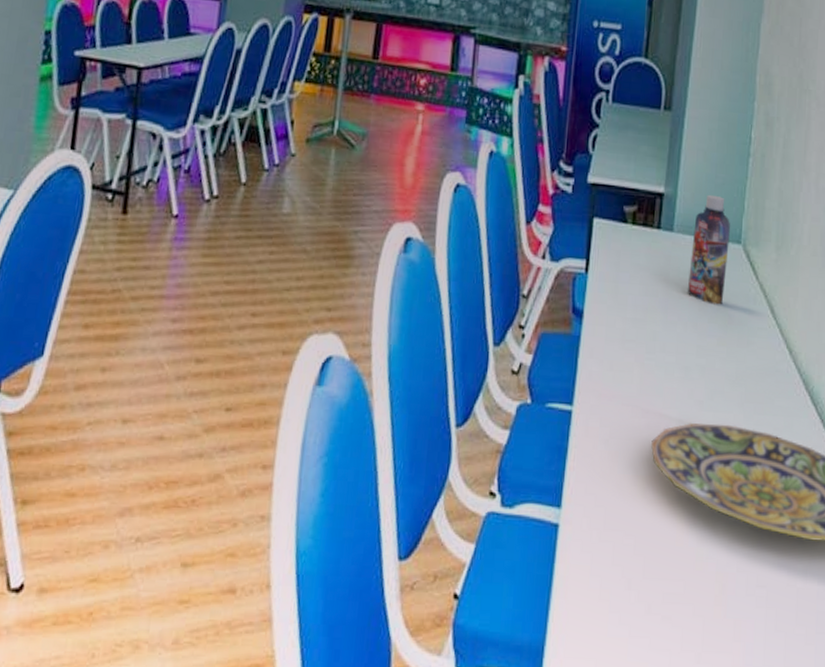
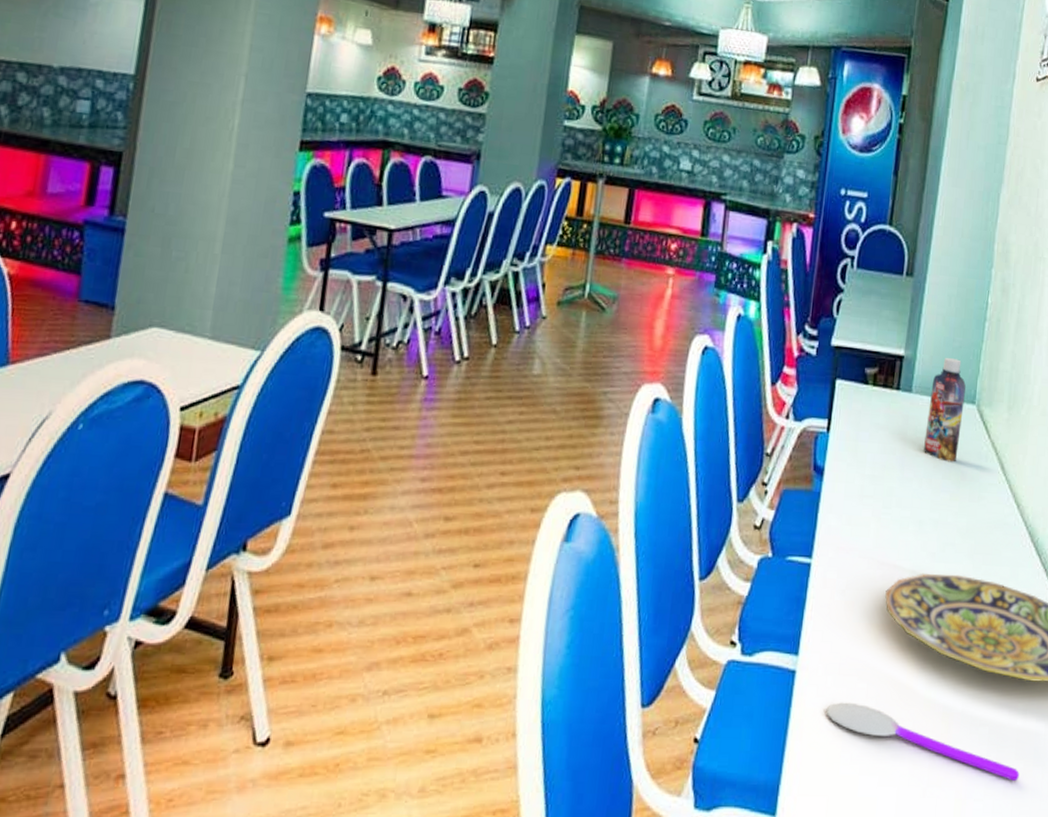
spoon: none [591,559,801,648] -> present [826,702,1019,781]

